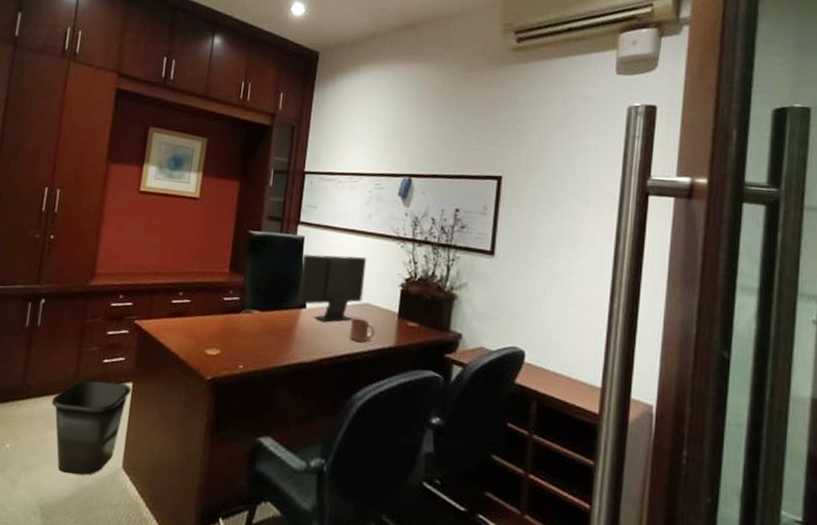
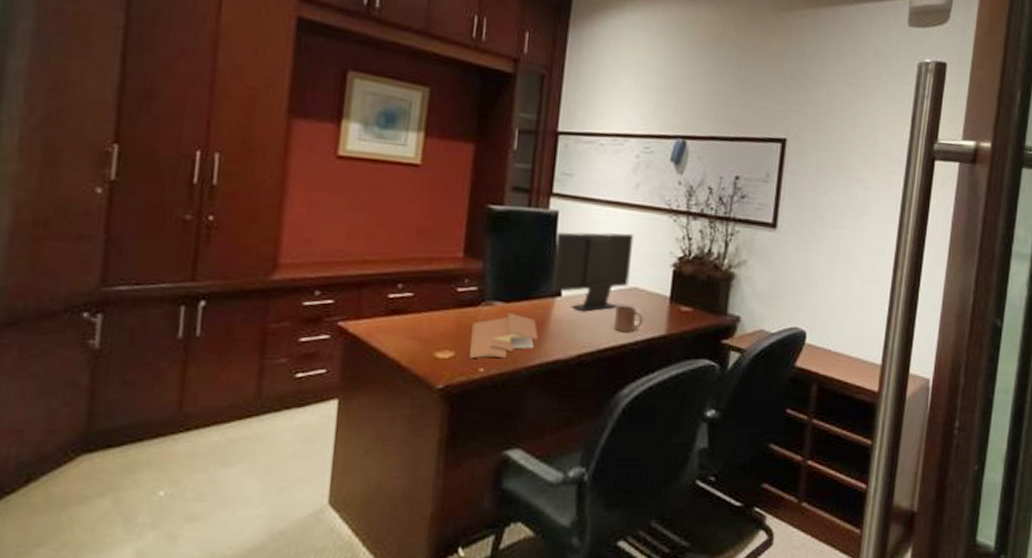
waste bin: present [51,380,131,475] -> none [223,399,337,518]
papers: none [232,320,287,359] -> present [469,313,538,359]

